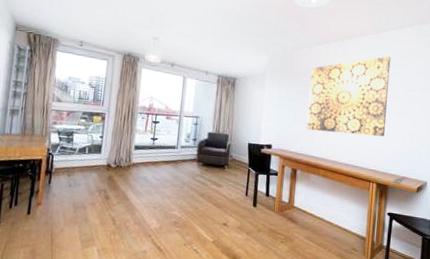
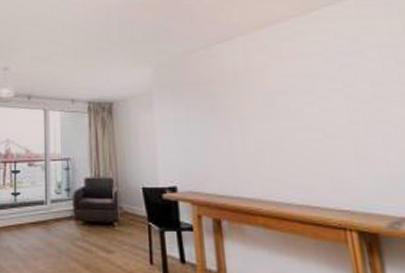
wall art: present [307,56,391,136] -> none [215,42,352,161]

